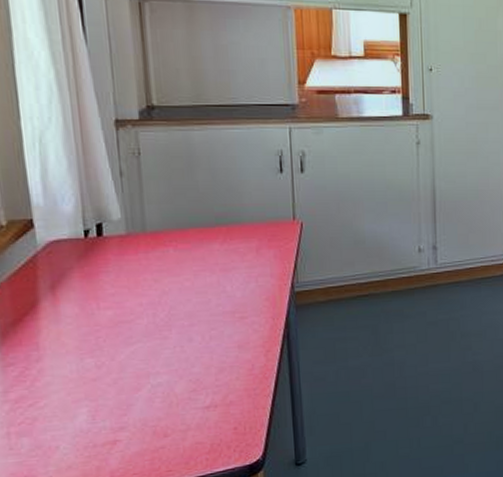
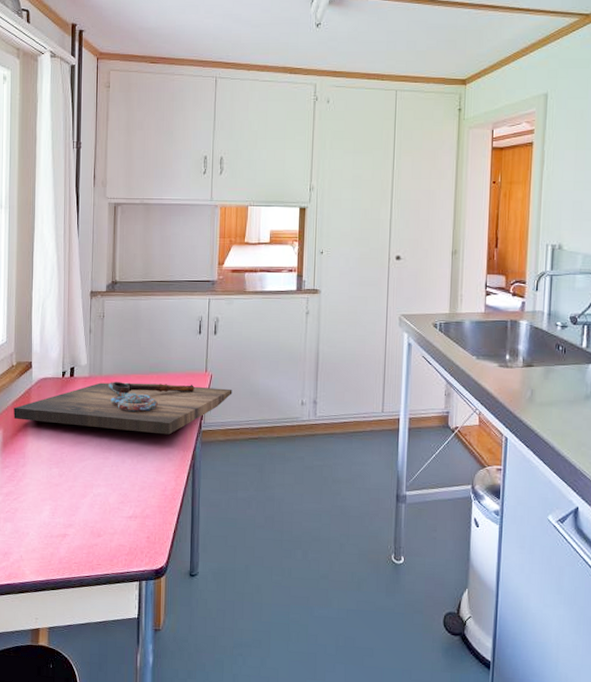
cutting board: none [11,237,331,301] -> present [13,382,233,435]

